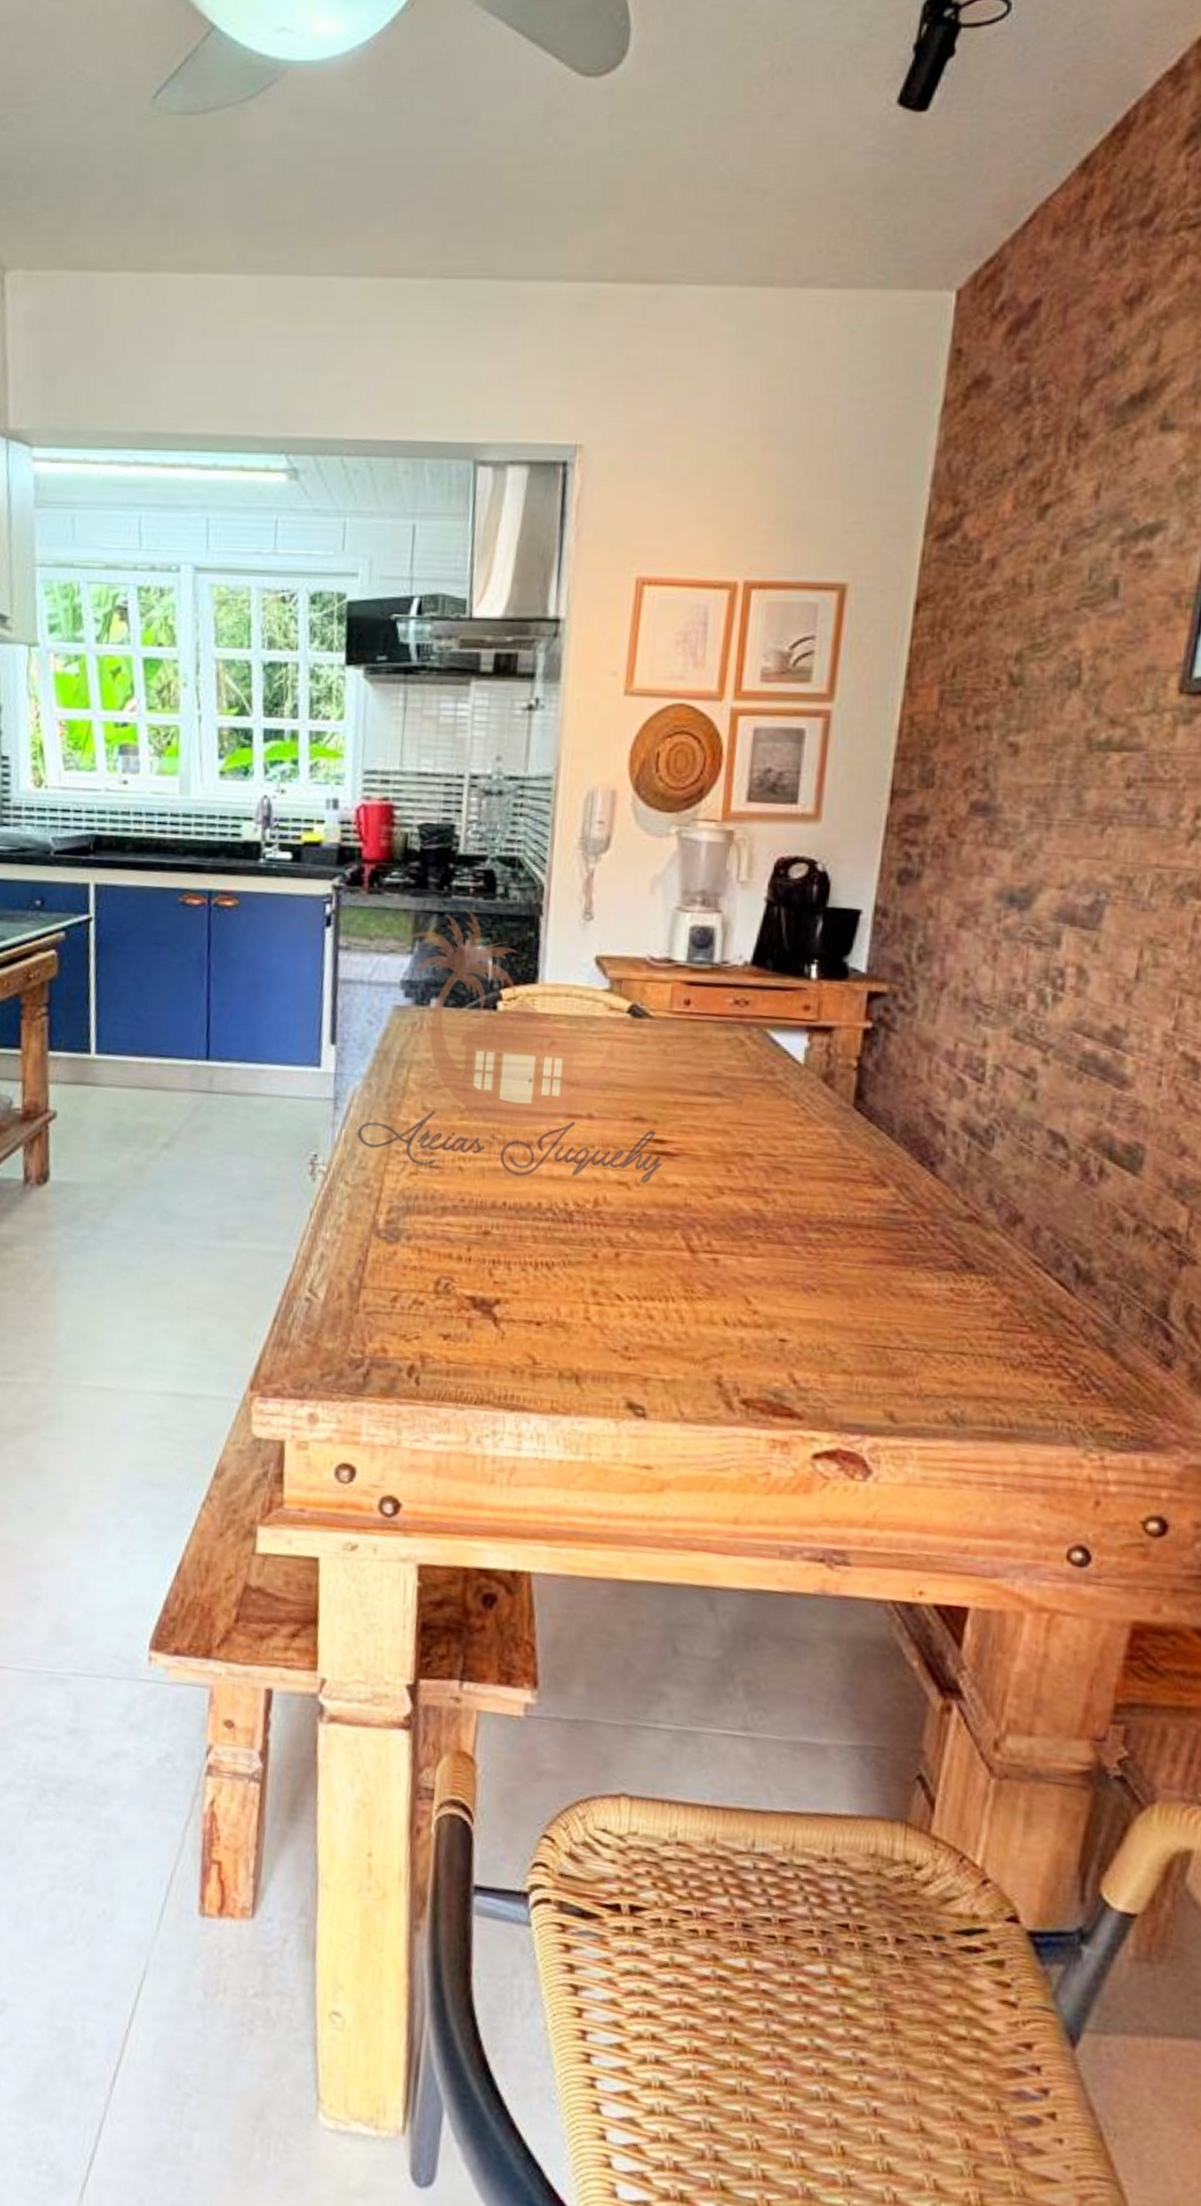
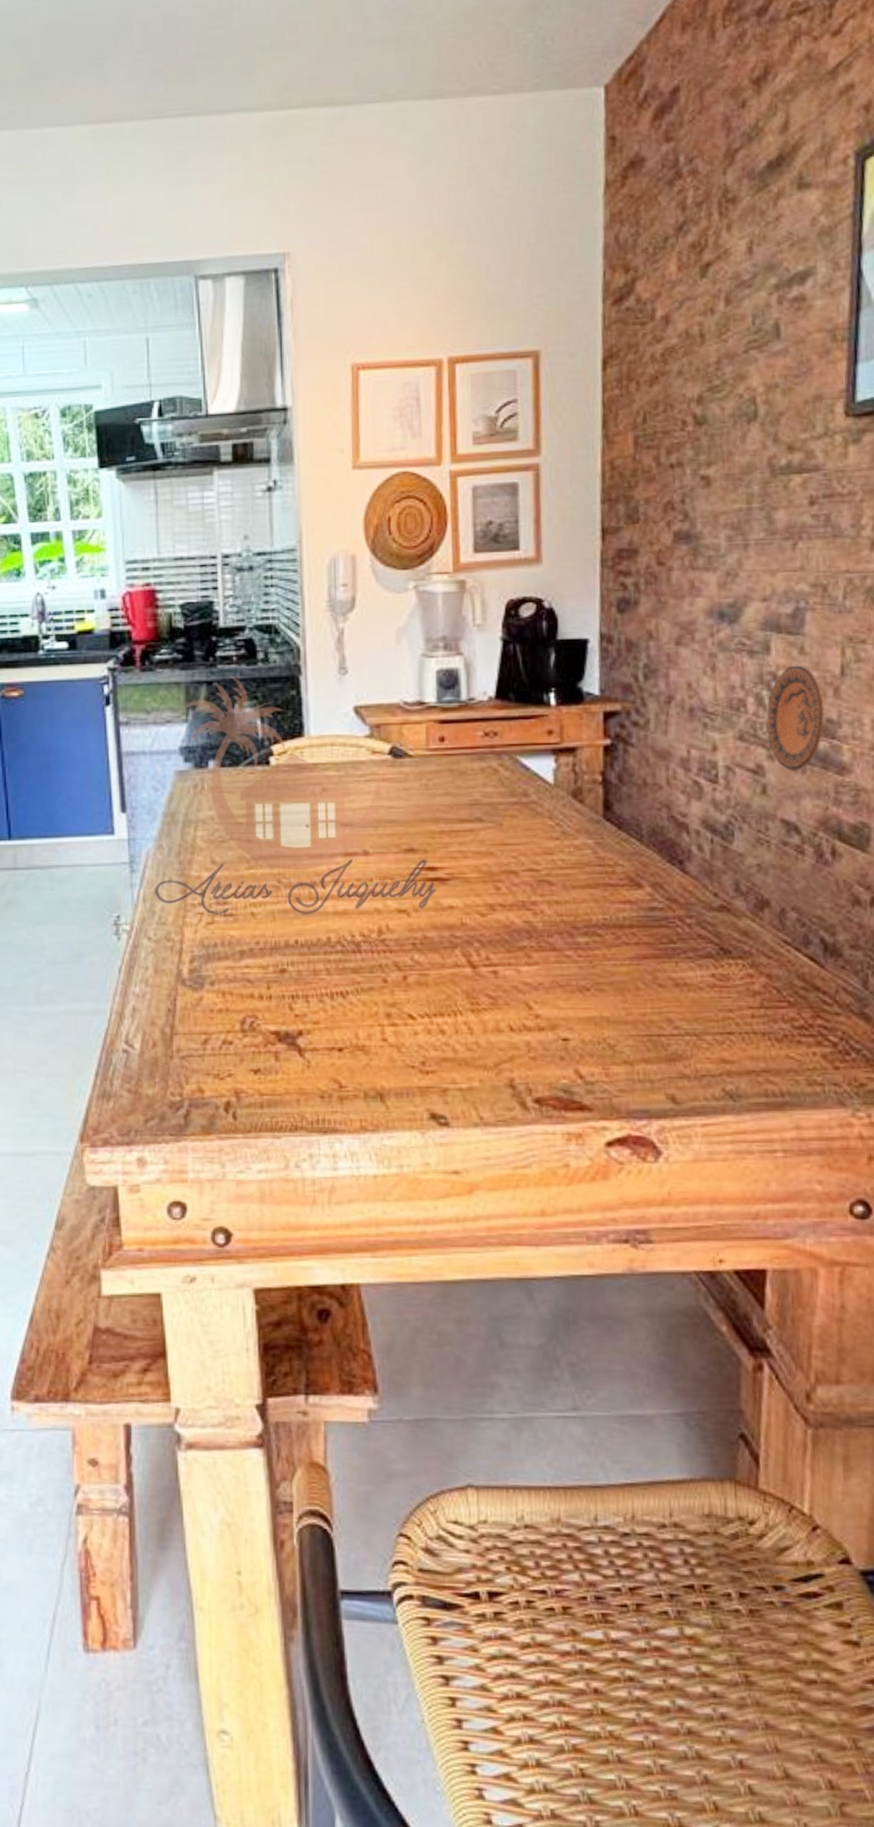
decorative plate: none [1045,963,1113,1079] -> present [766,665,825,772]

